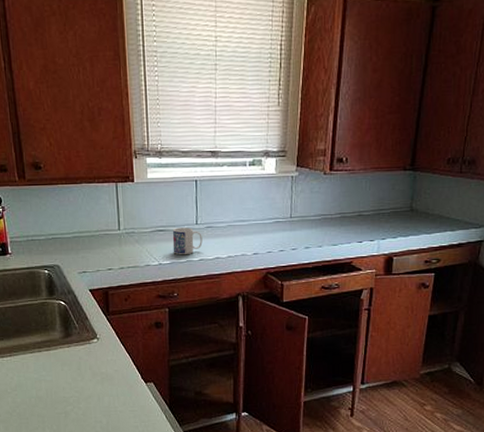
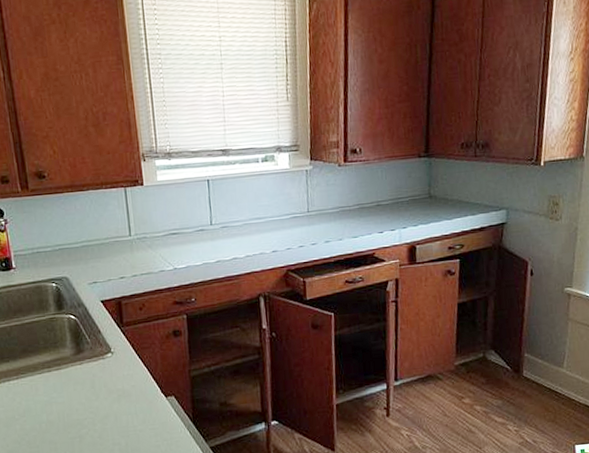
mug: present [172,227,203,254] -> none [186,228,219,258]

